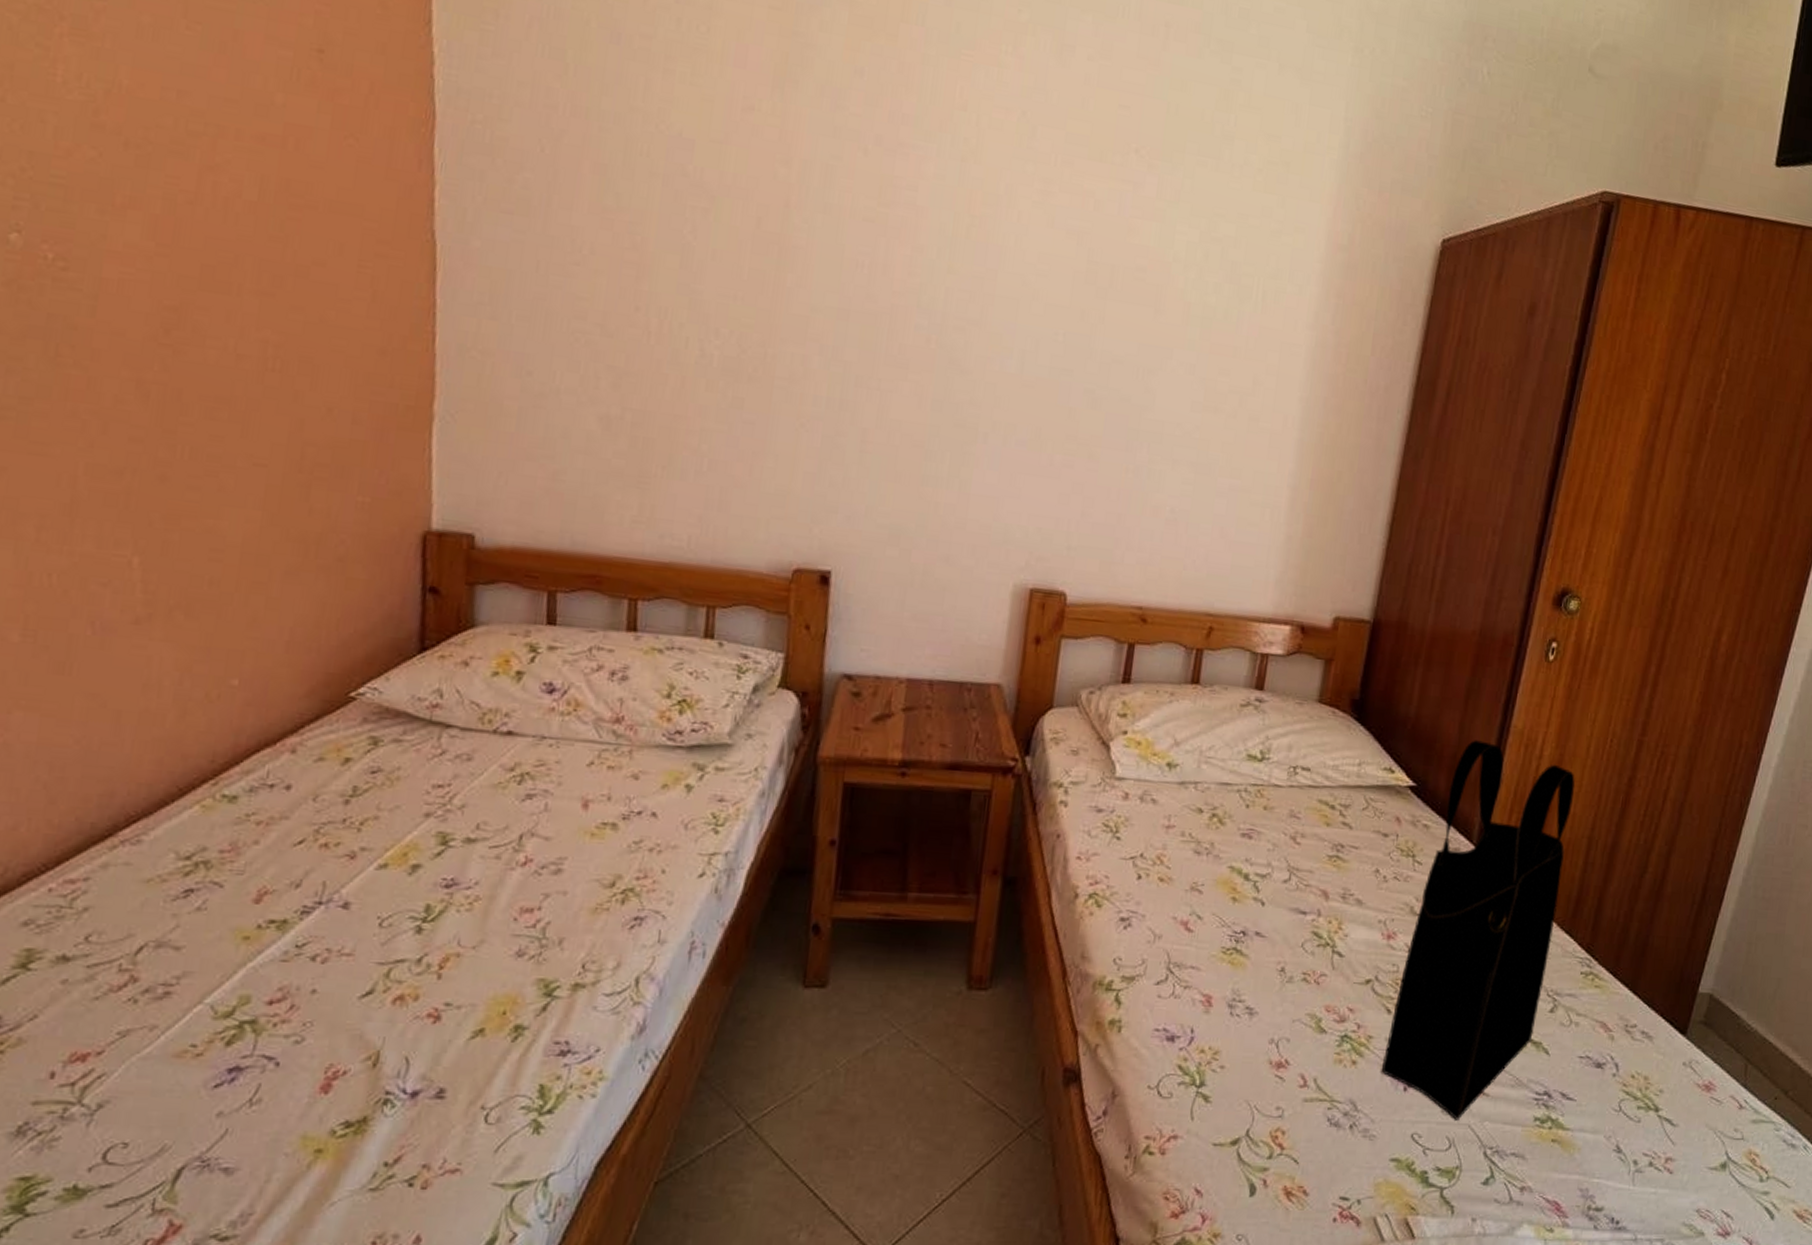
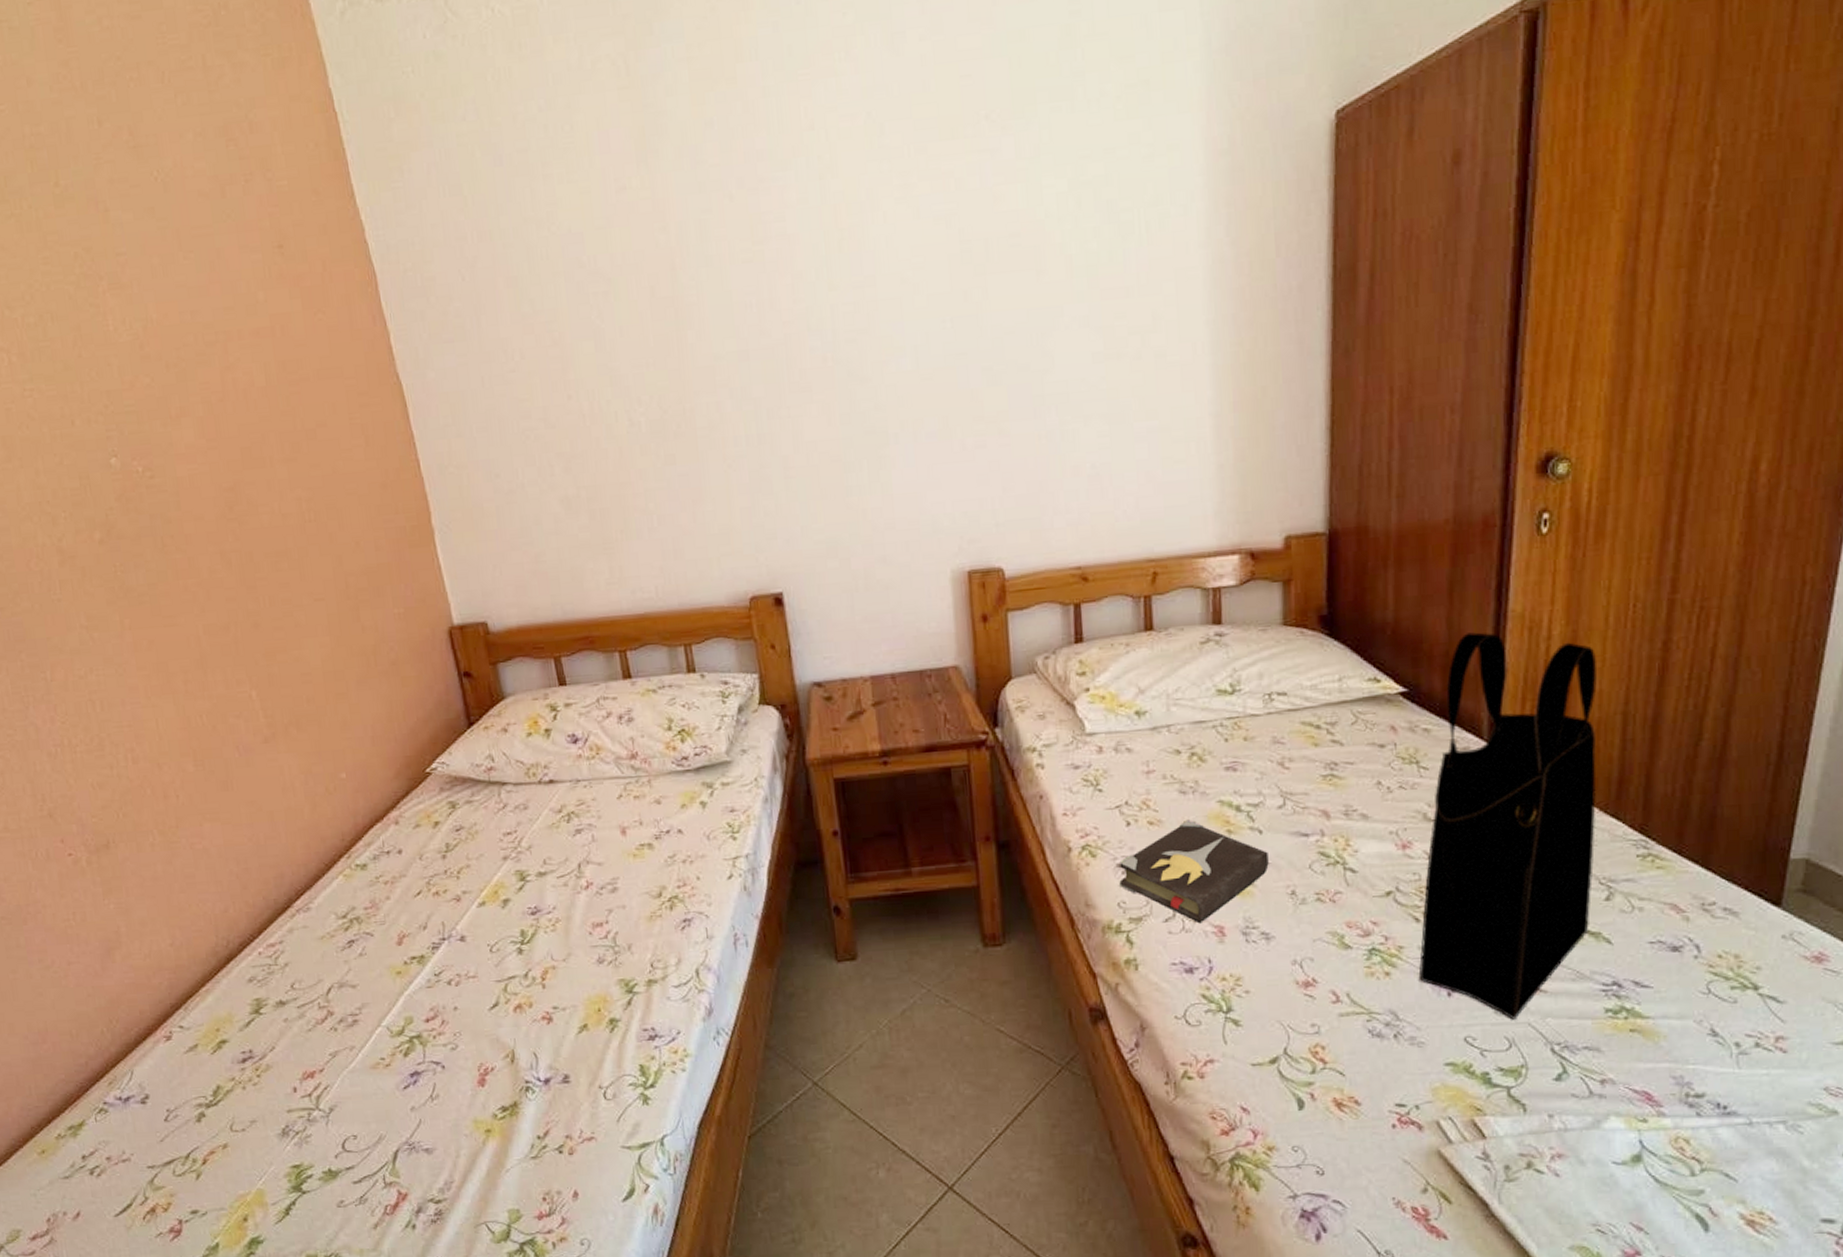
hardback book: none [1119,881,1266,991] -> present [1119,819,1269,924]

